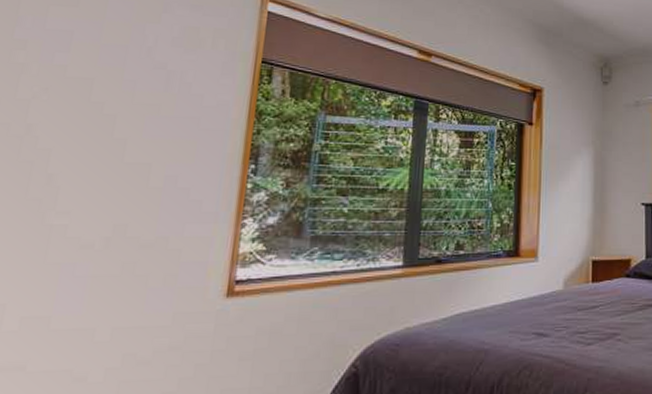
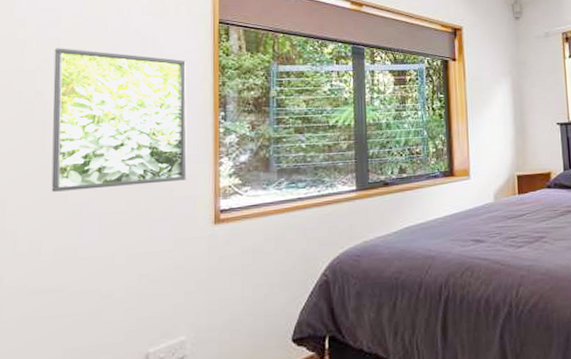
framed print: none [28,76,217,247] -> present [51,48,187,192]

